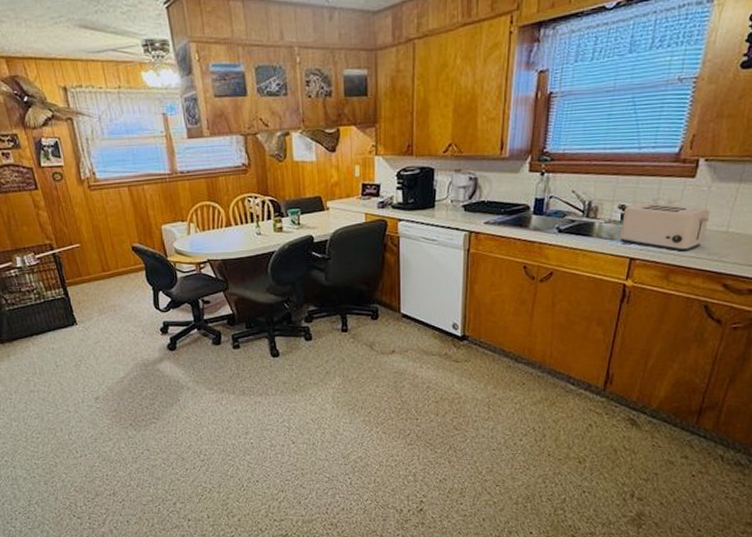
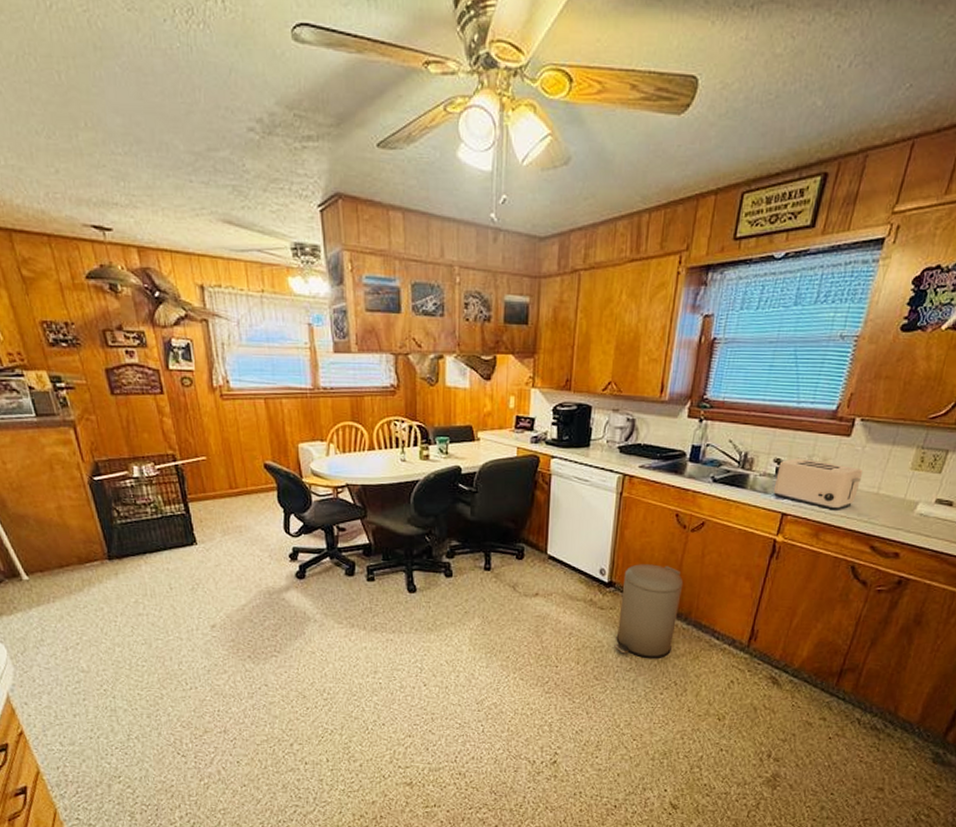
pedal bin: none [471,316,536,408] -> present [614,564,684,659]

